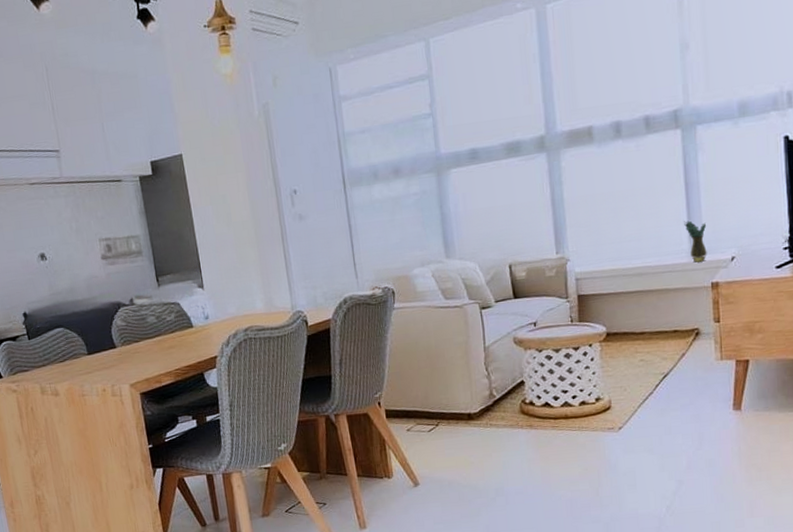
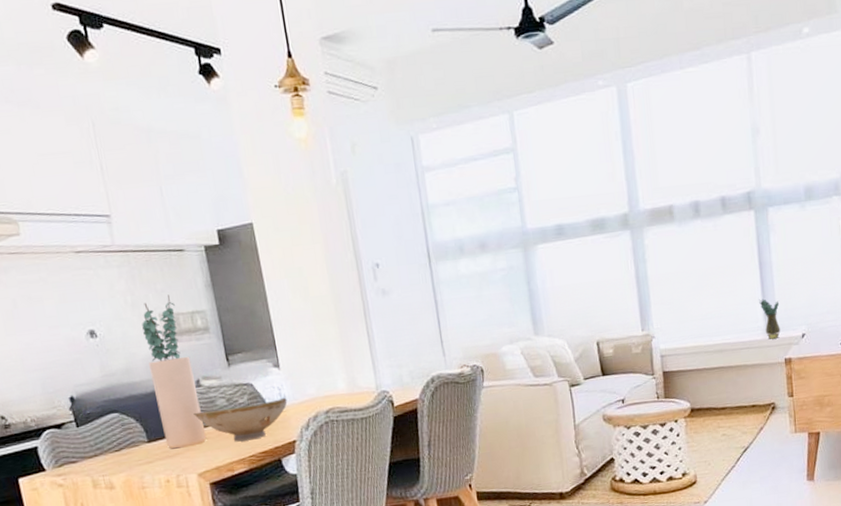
vase: none [84,221,138,361] -> present [142,294,207,449]
bowl: none [127,316,210,356] -> present [193,397,288,442]

